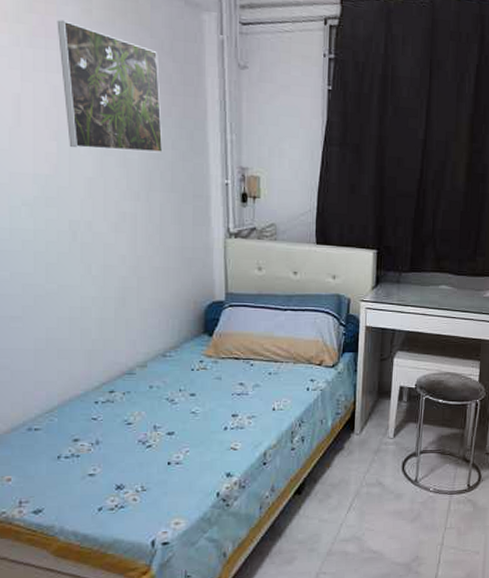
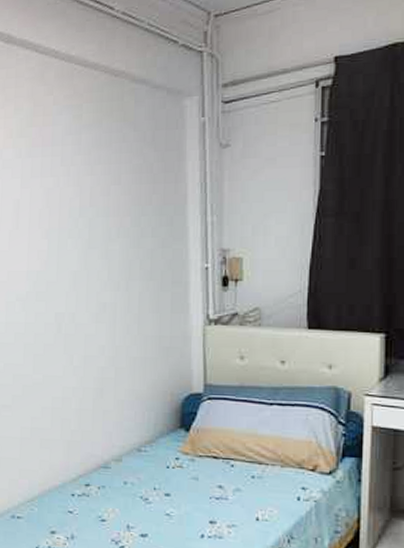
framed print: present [57,20,163,153] -> none [52,128,143,243]

